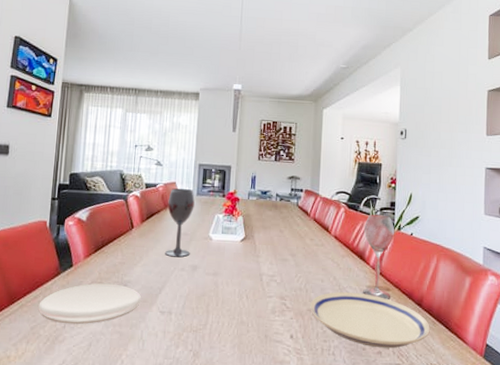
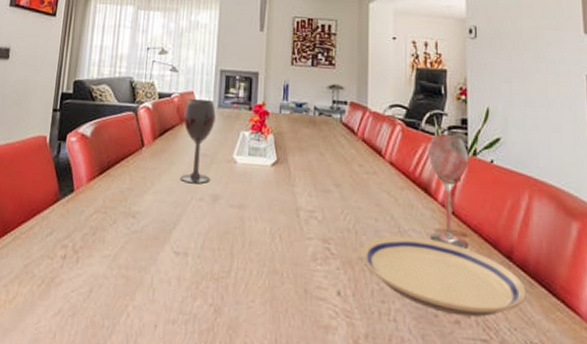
plate: present [38,283,142,325] -> none [33,213,153,265]

